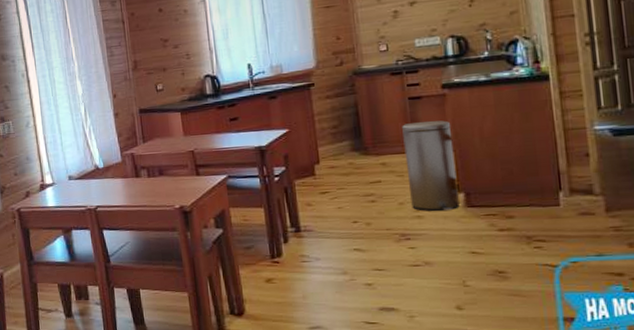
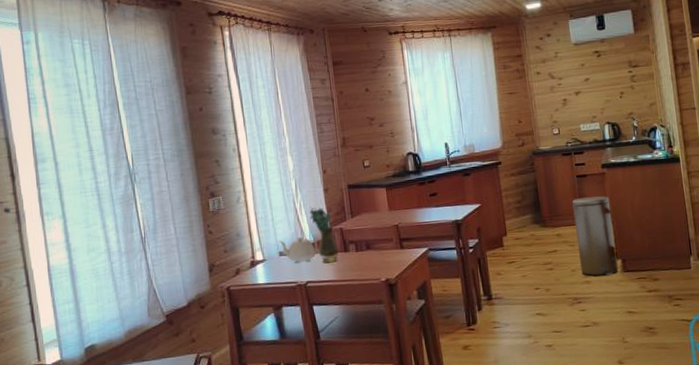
teapot: none [68,161,111,189] -> present [279,236,320,264]
vase: none [99,132,130,189] -> present [309,207,339,264]

